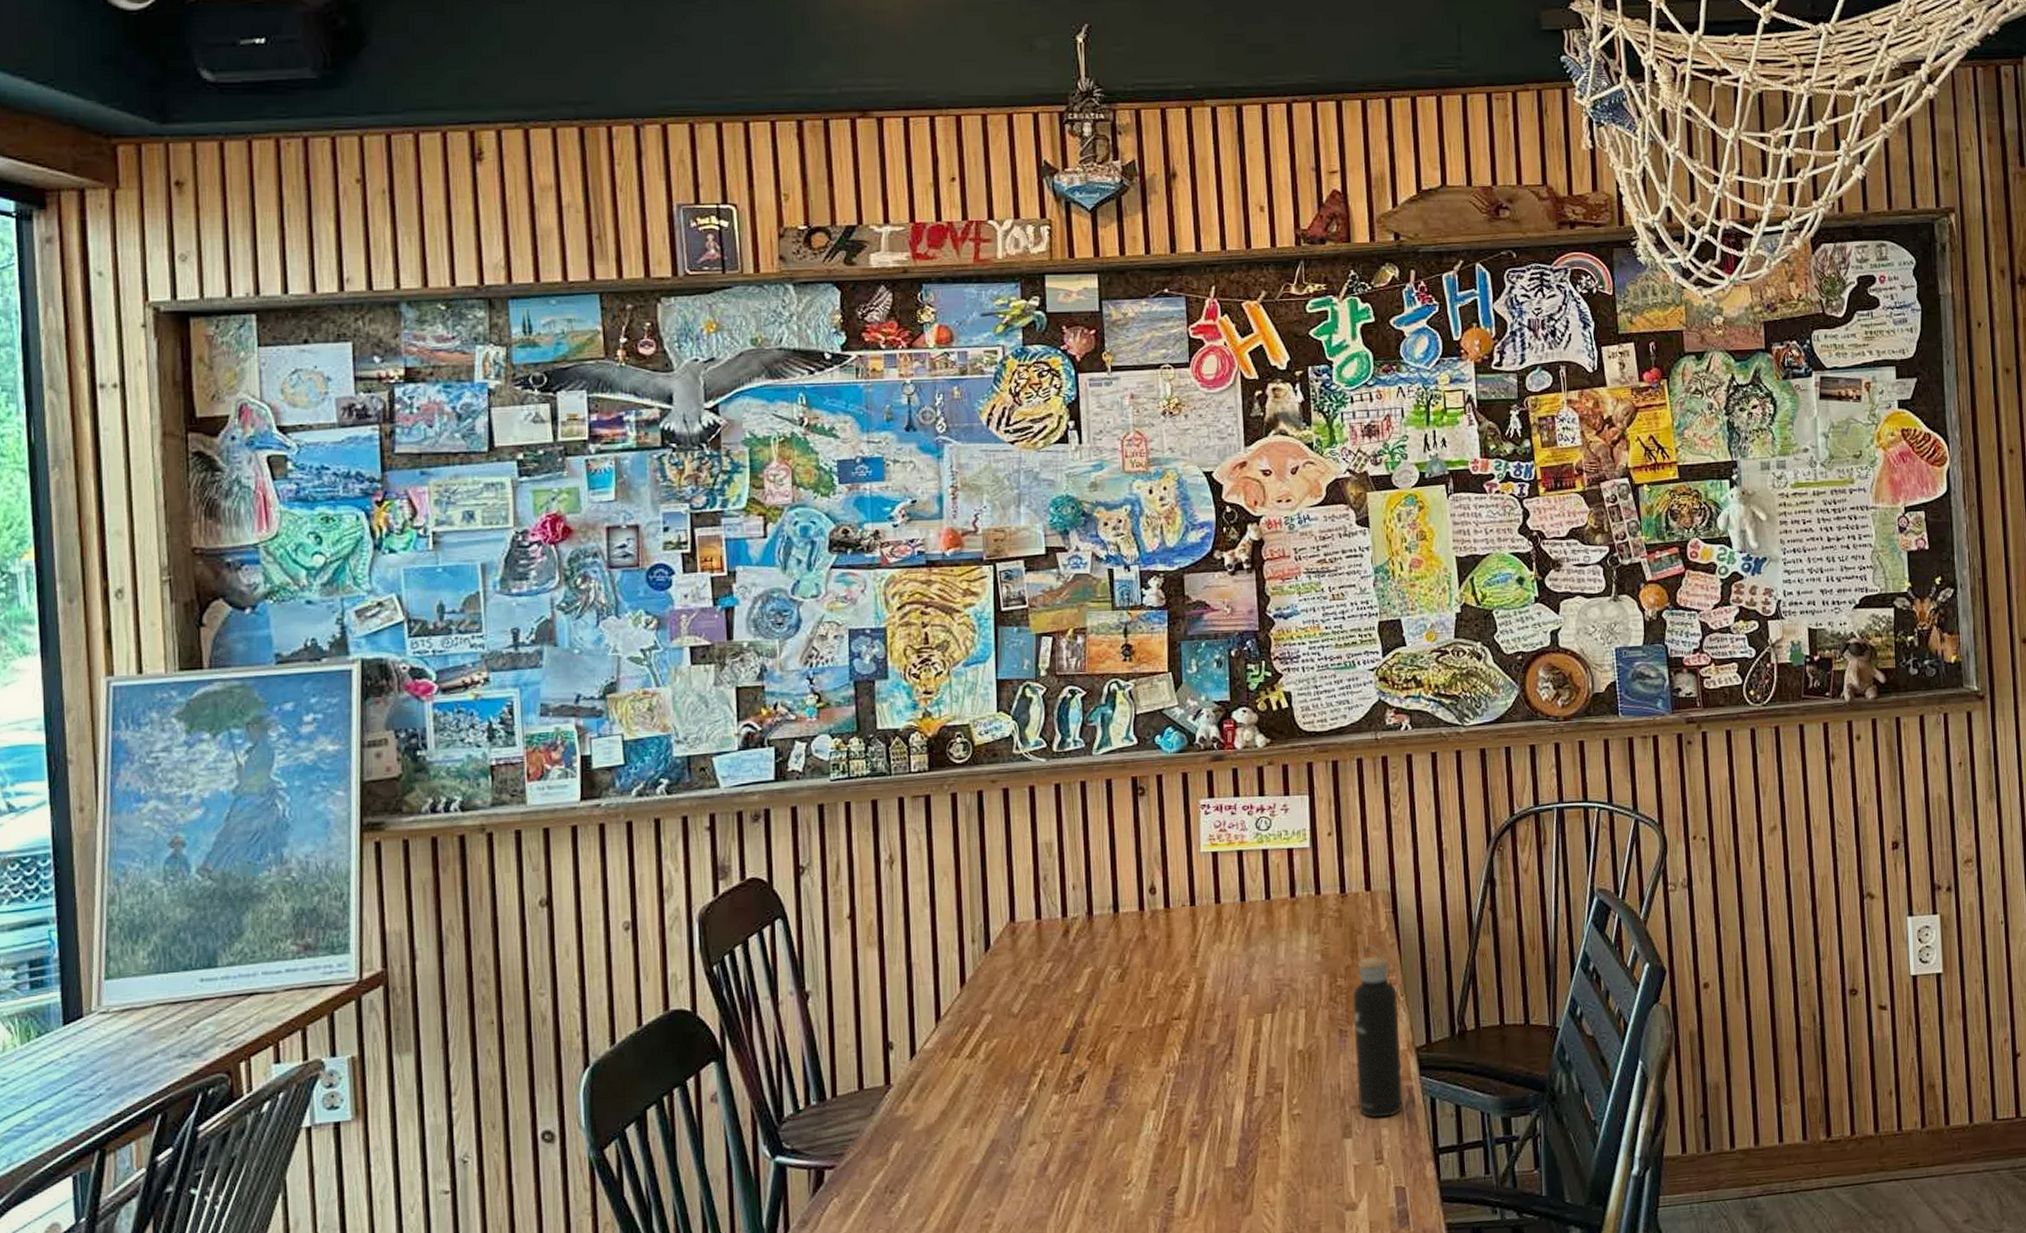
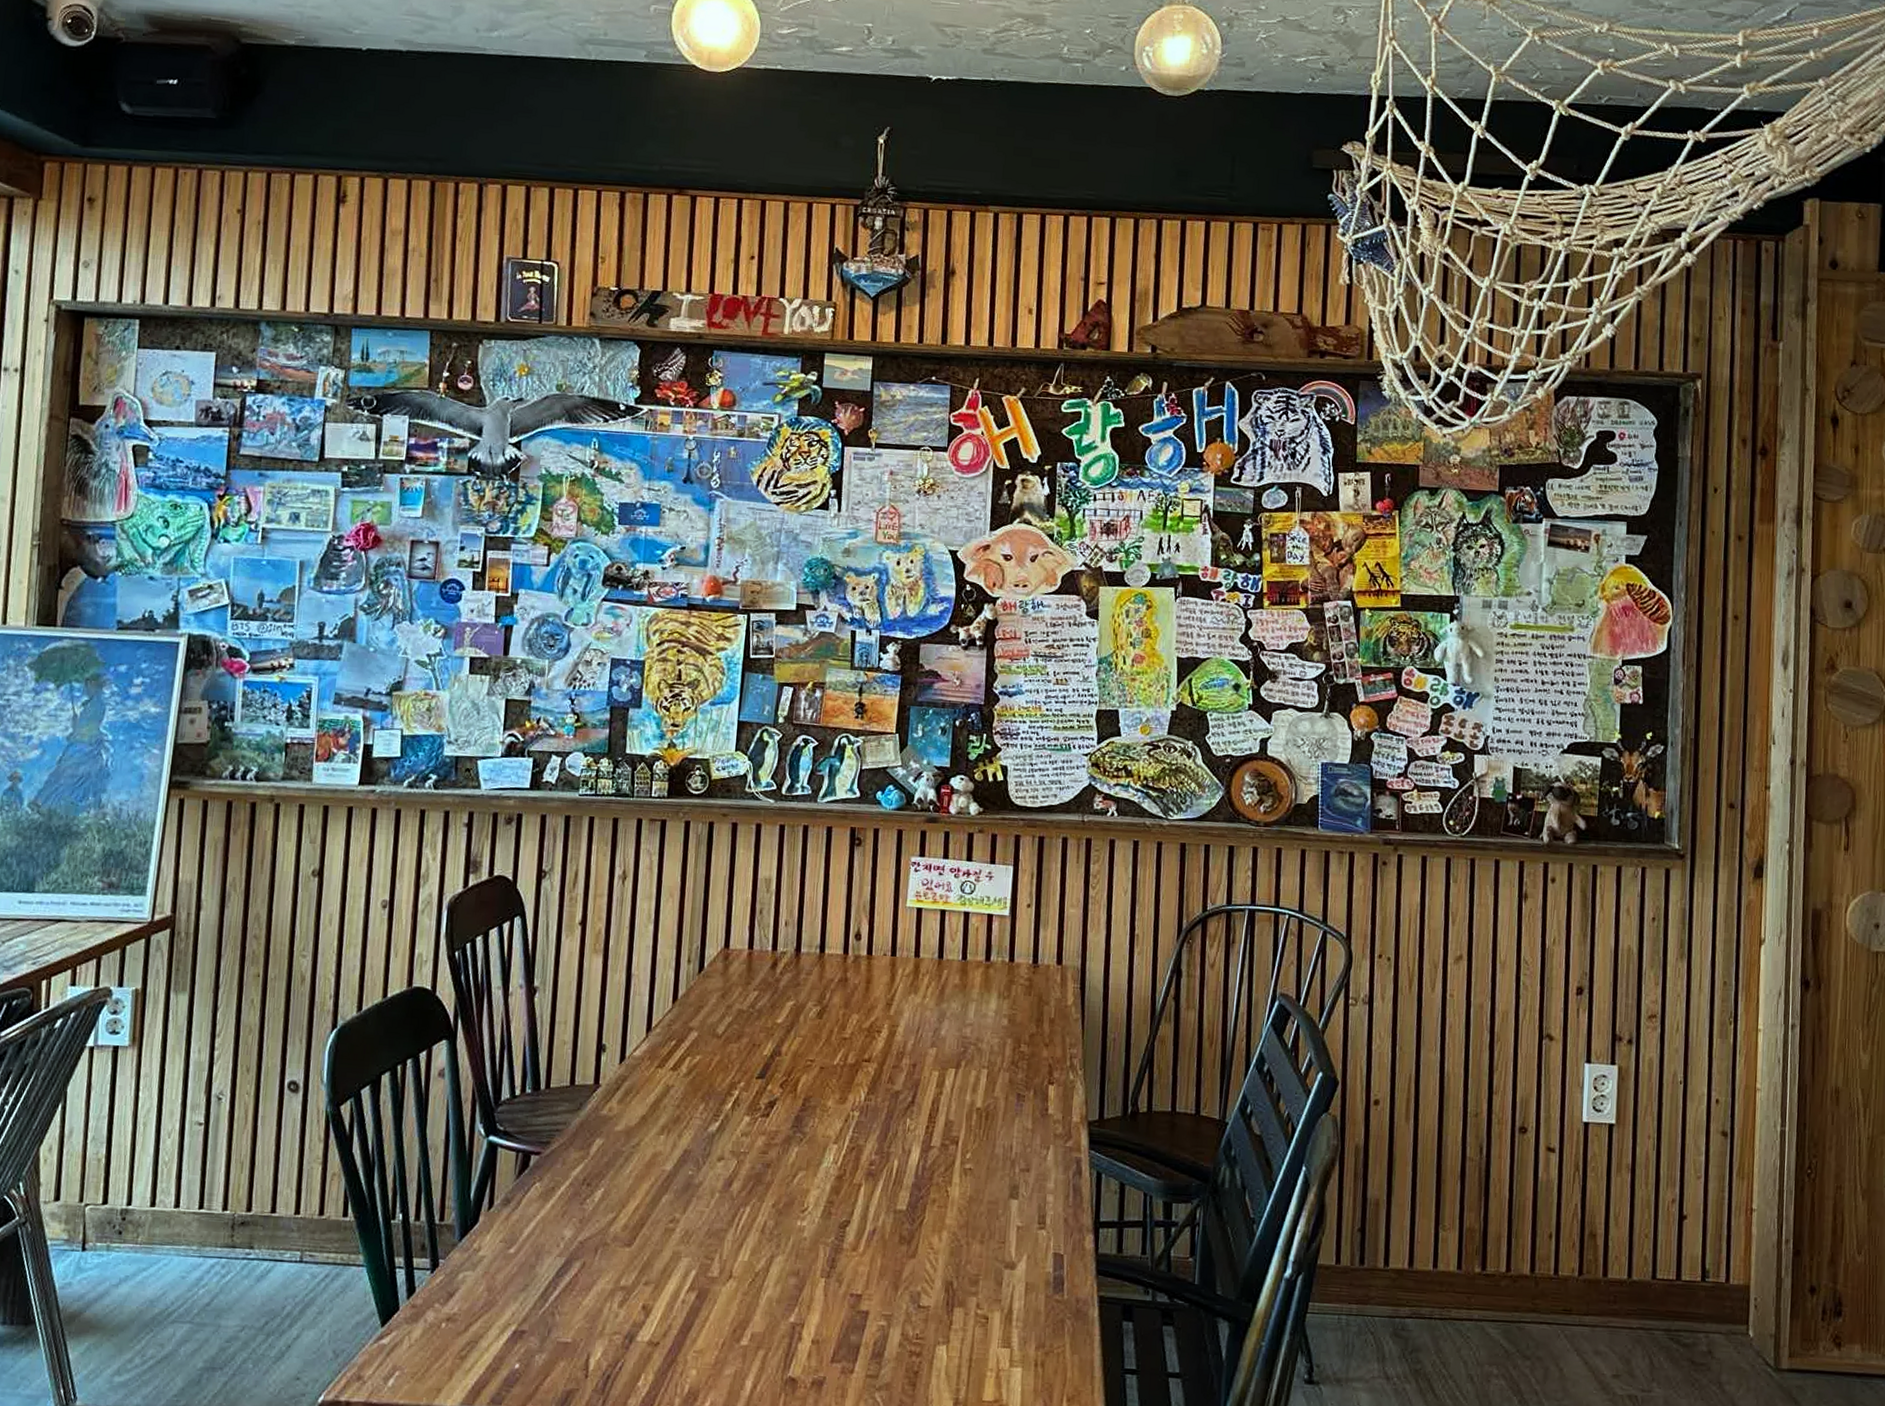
water bottle: present [1353,945,1403,1118] -> none [1028,1016,1076,1185]

